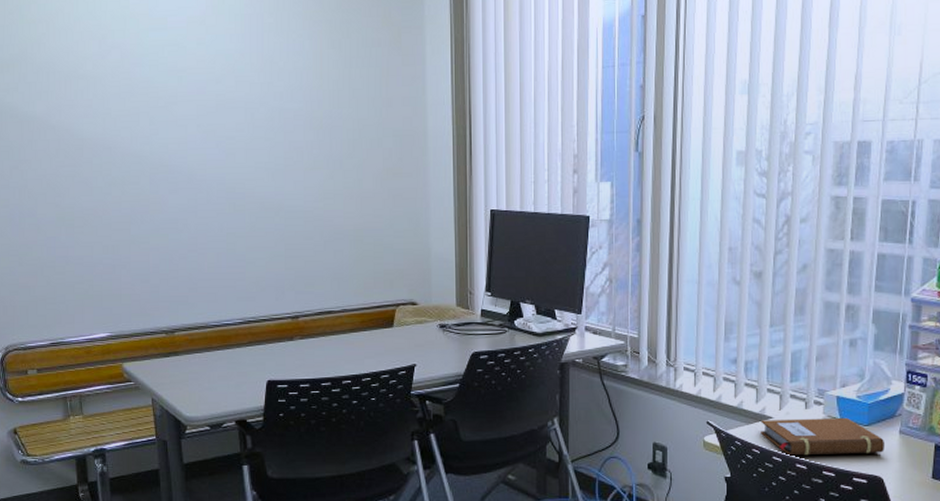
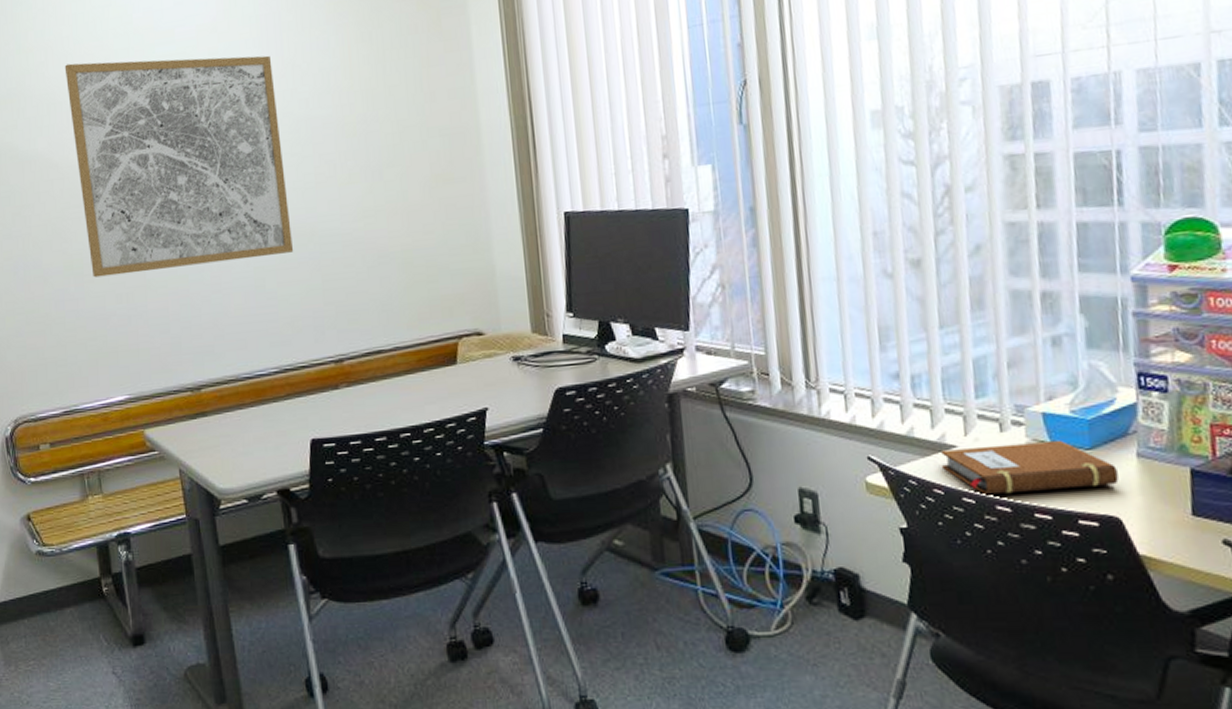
wall art: none [64,37,262,230] -> present [64,55,294,278]

